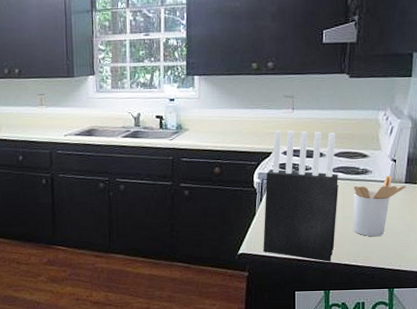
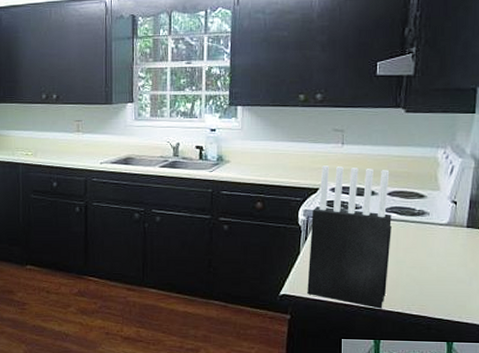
utensil holder: present [354,175,406,237] -> none [408,218,468,284]

